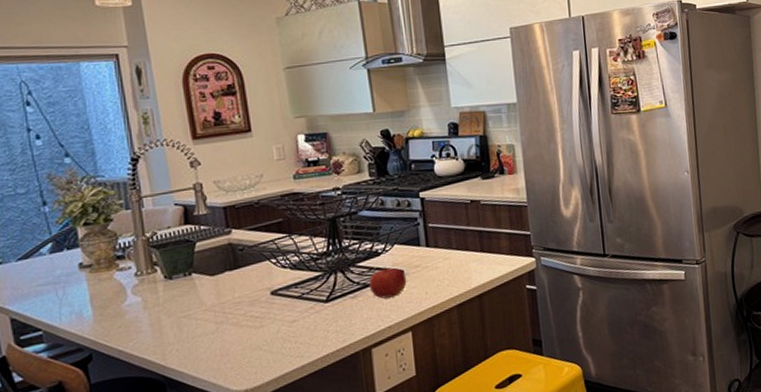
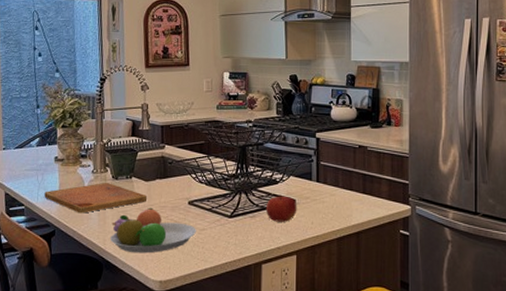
cutting board: none [70,284,216,328] -> present [44,183,148,213]
fruit bowl: none [171,305,285,364] -> present [110,207,196,254]

